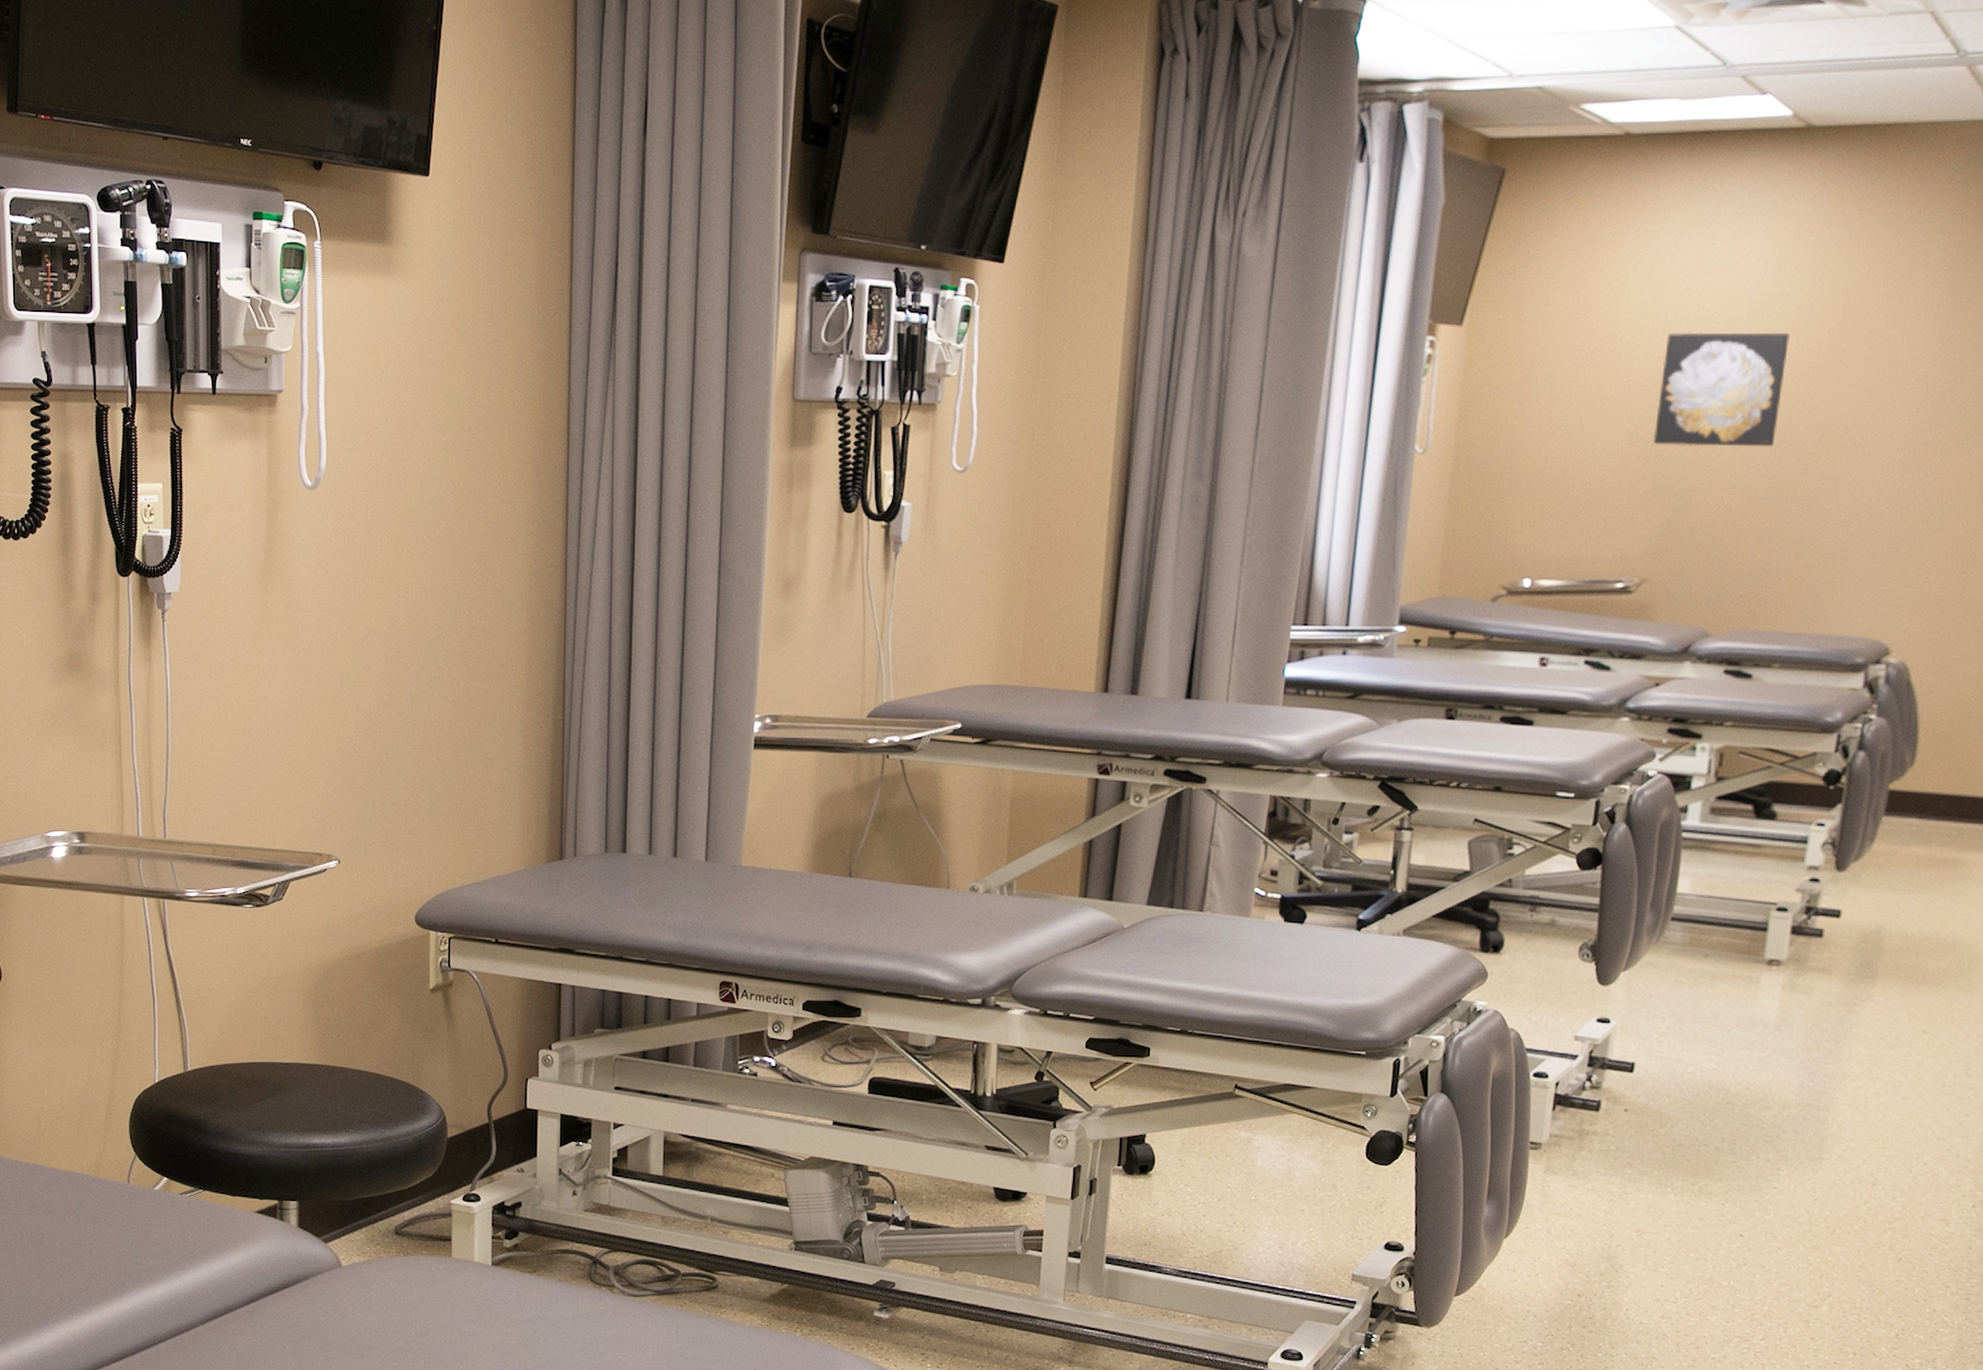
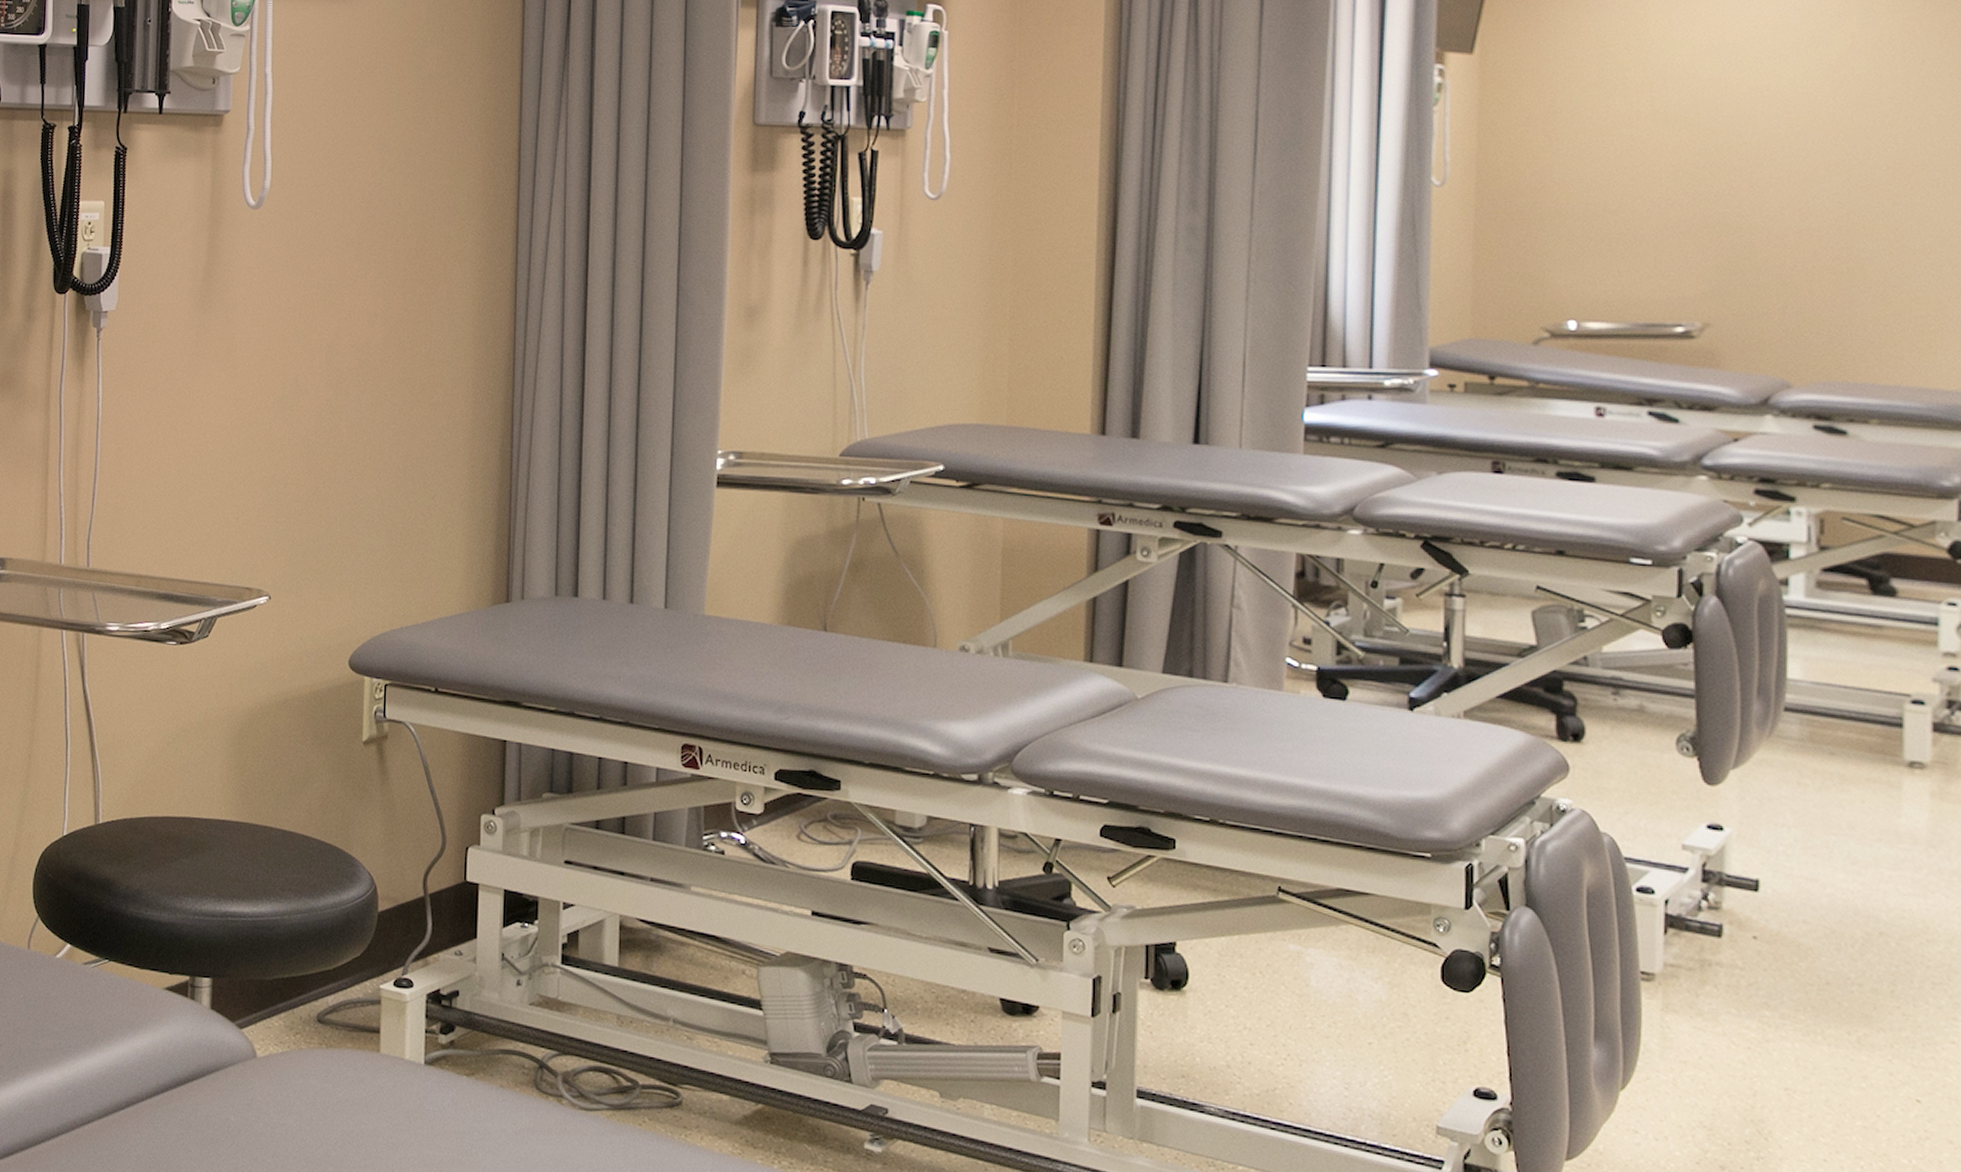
wall art: present [1653,332,1790,447] -> none [1700,62,1844,183]

